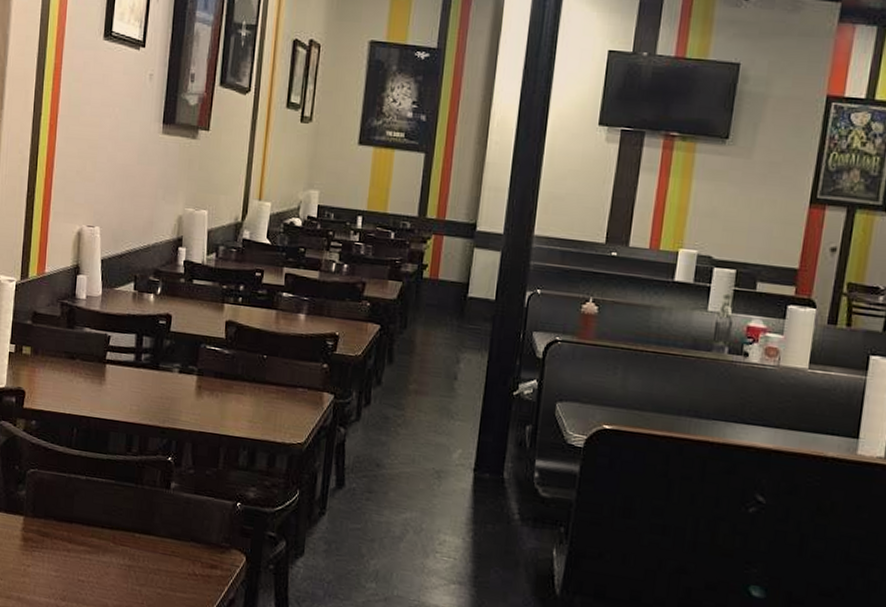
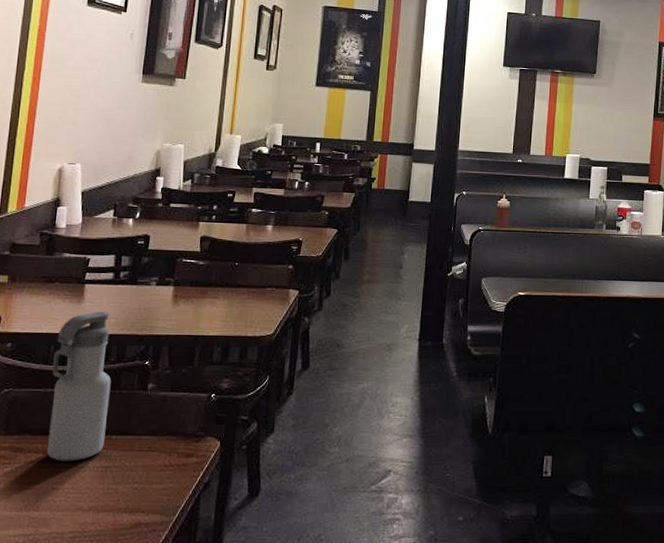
water bottle: none [72,395,134,555] -> present [47,311,111,461]

